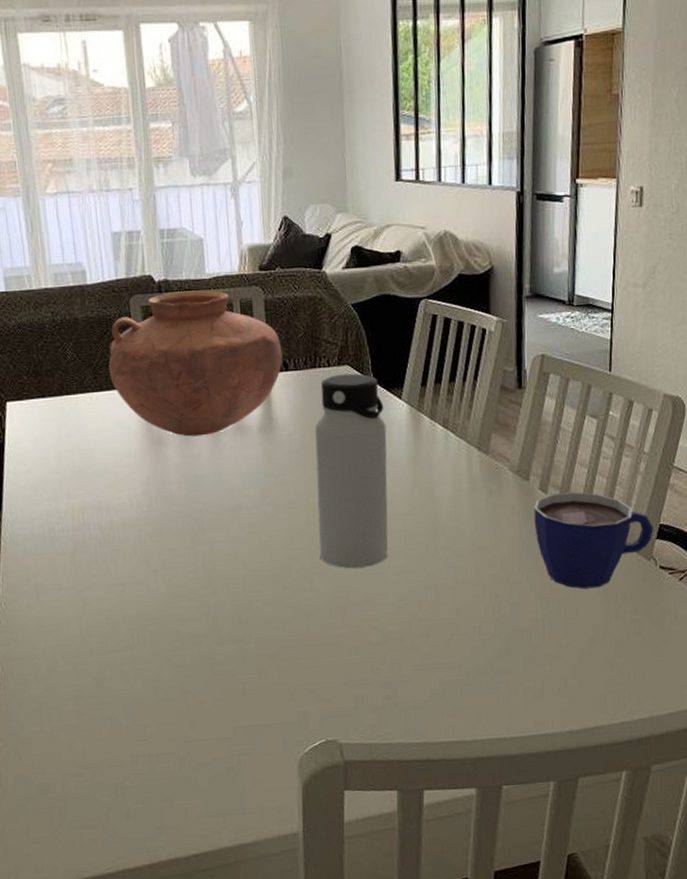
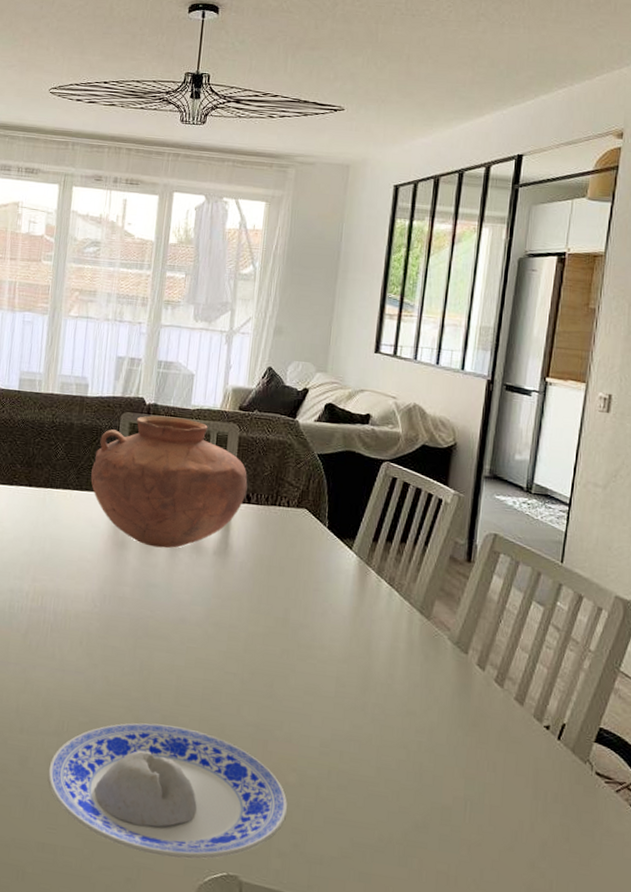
plate: none [126,612,376,740] -> present [48,722,288,859]
water bottle: present [315,373,389,569] -> none [251,515,334,706]
cup: present [534,492,653,589] -> none [467,672,593,780]

